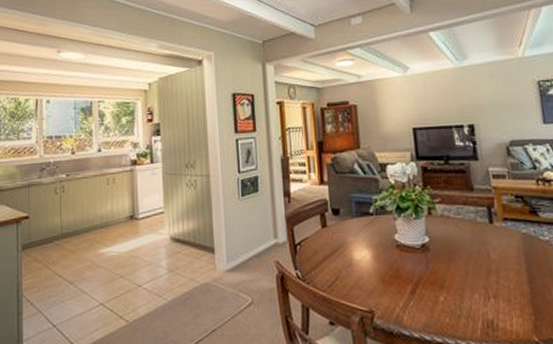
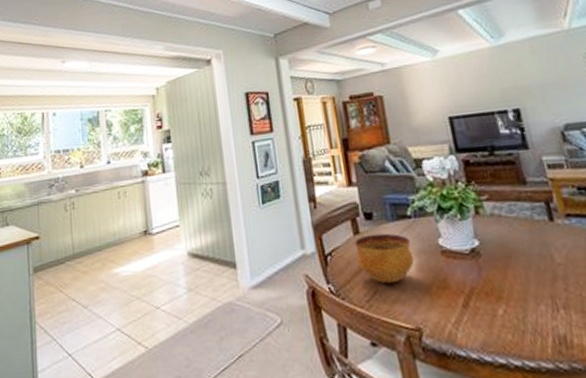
bowl: none [322,227,373,272] -> present [354,233,415,284]

